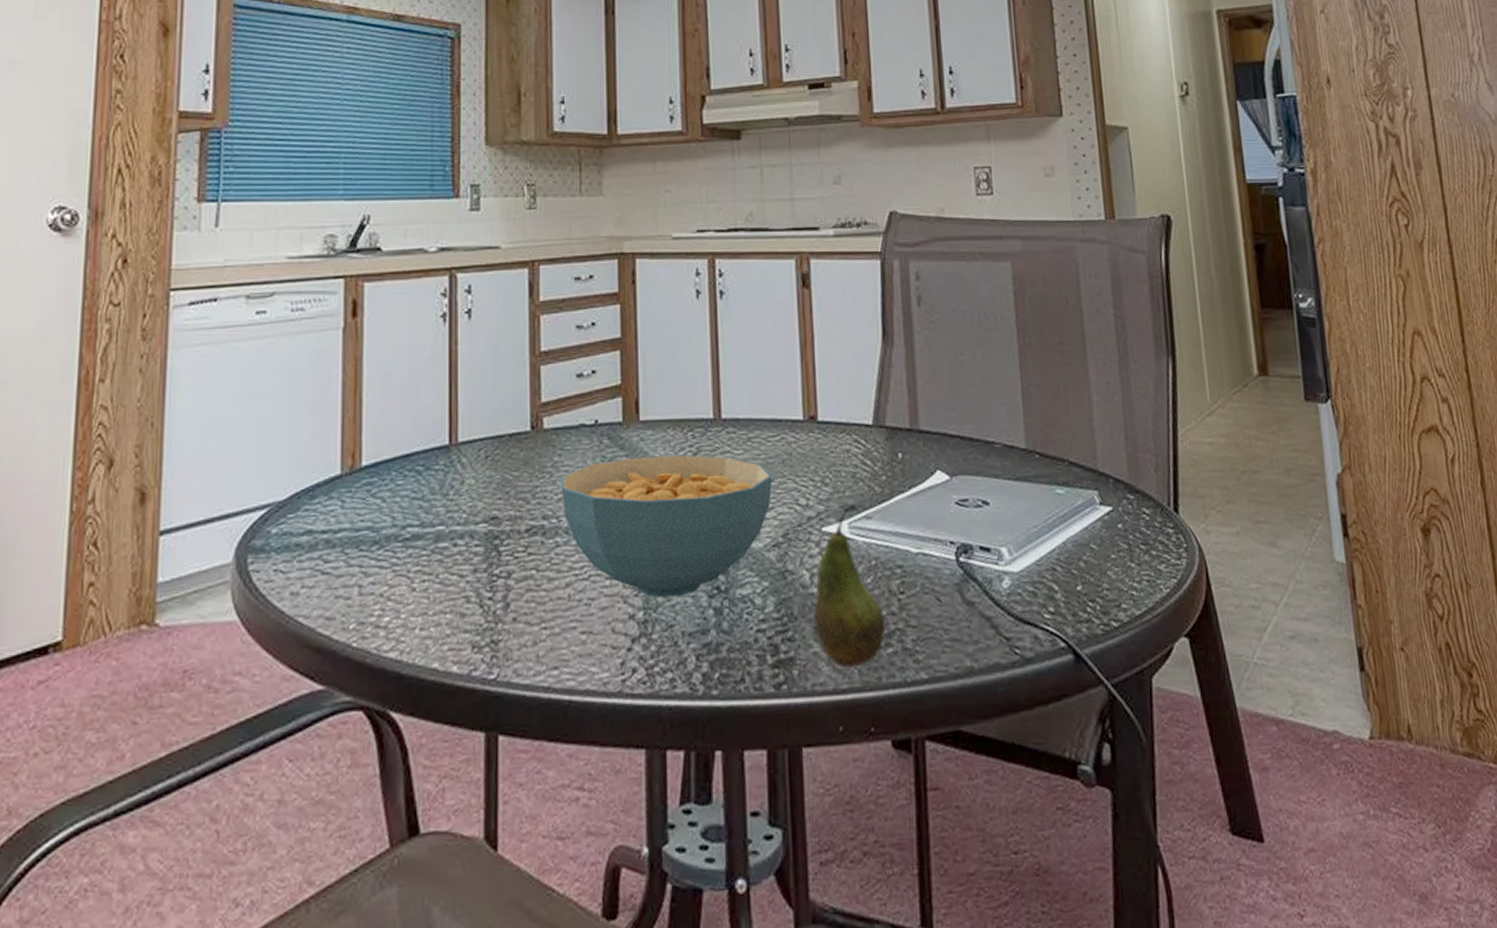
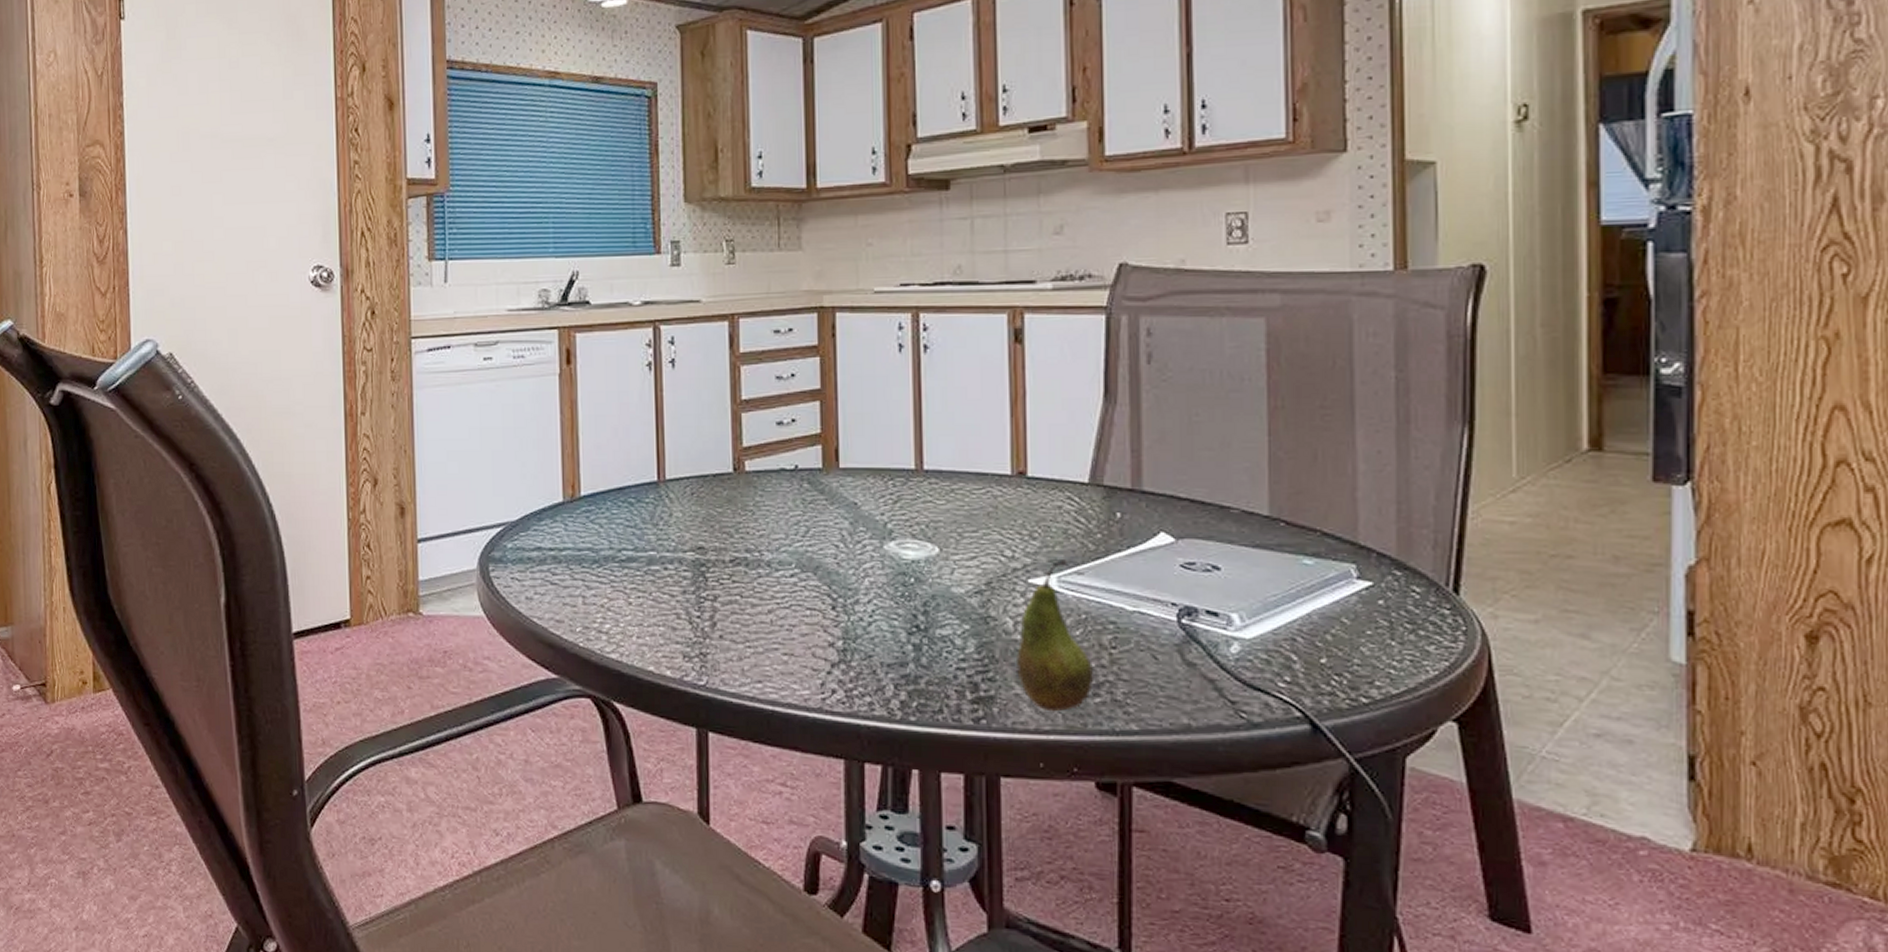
cereal bowl: present [561,454,773,598] -> none [762,501,977,631]

